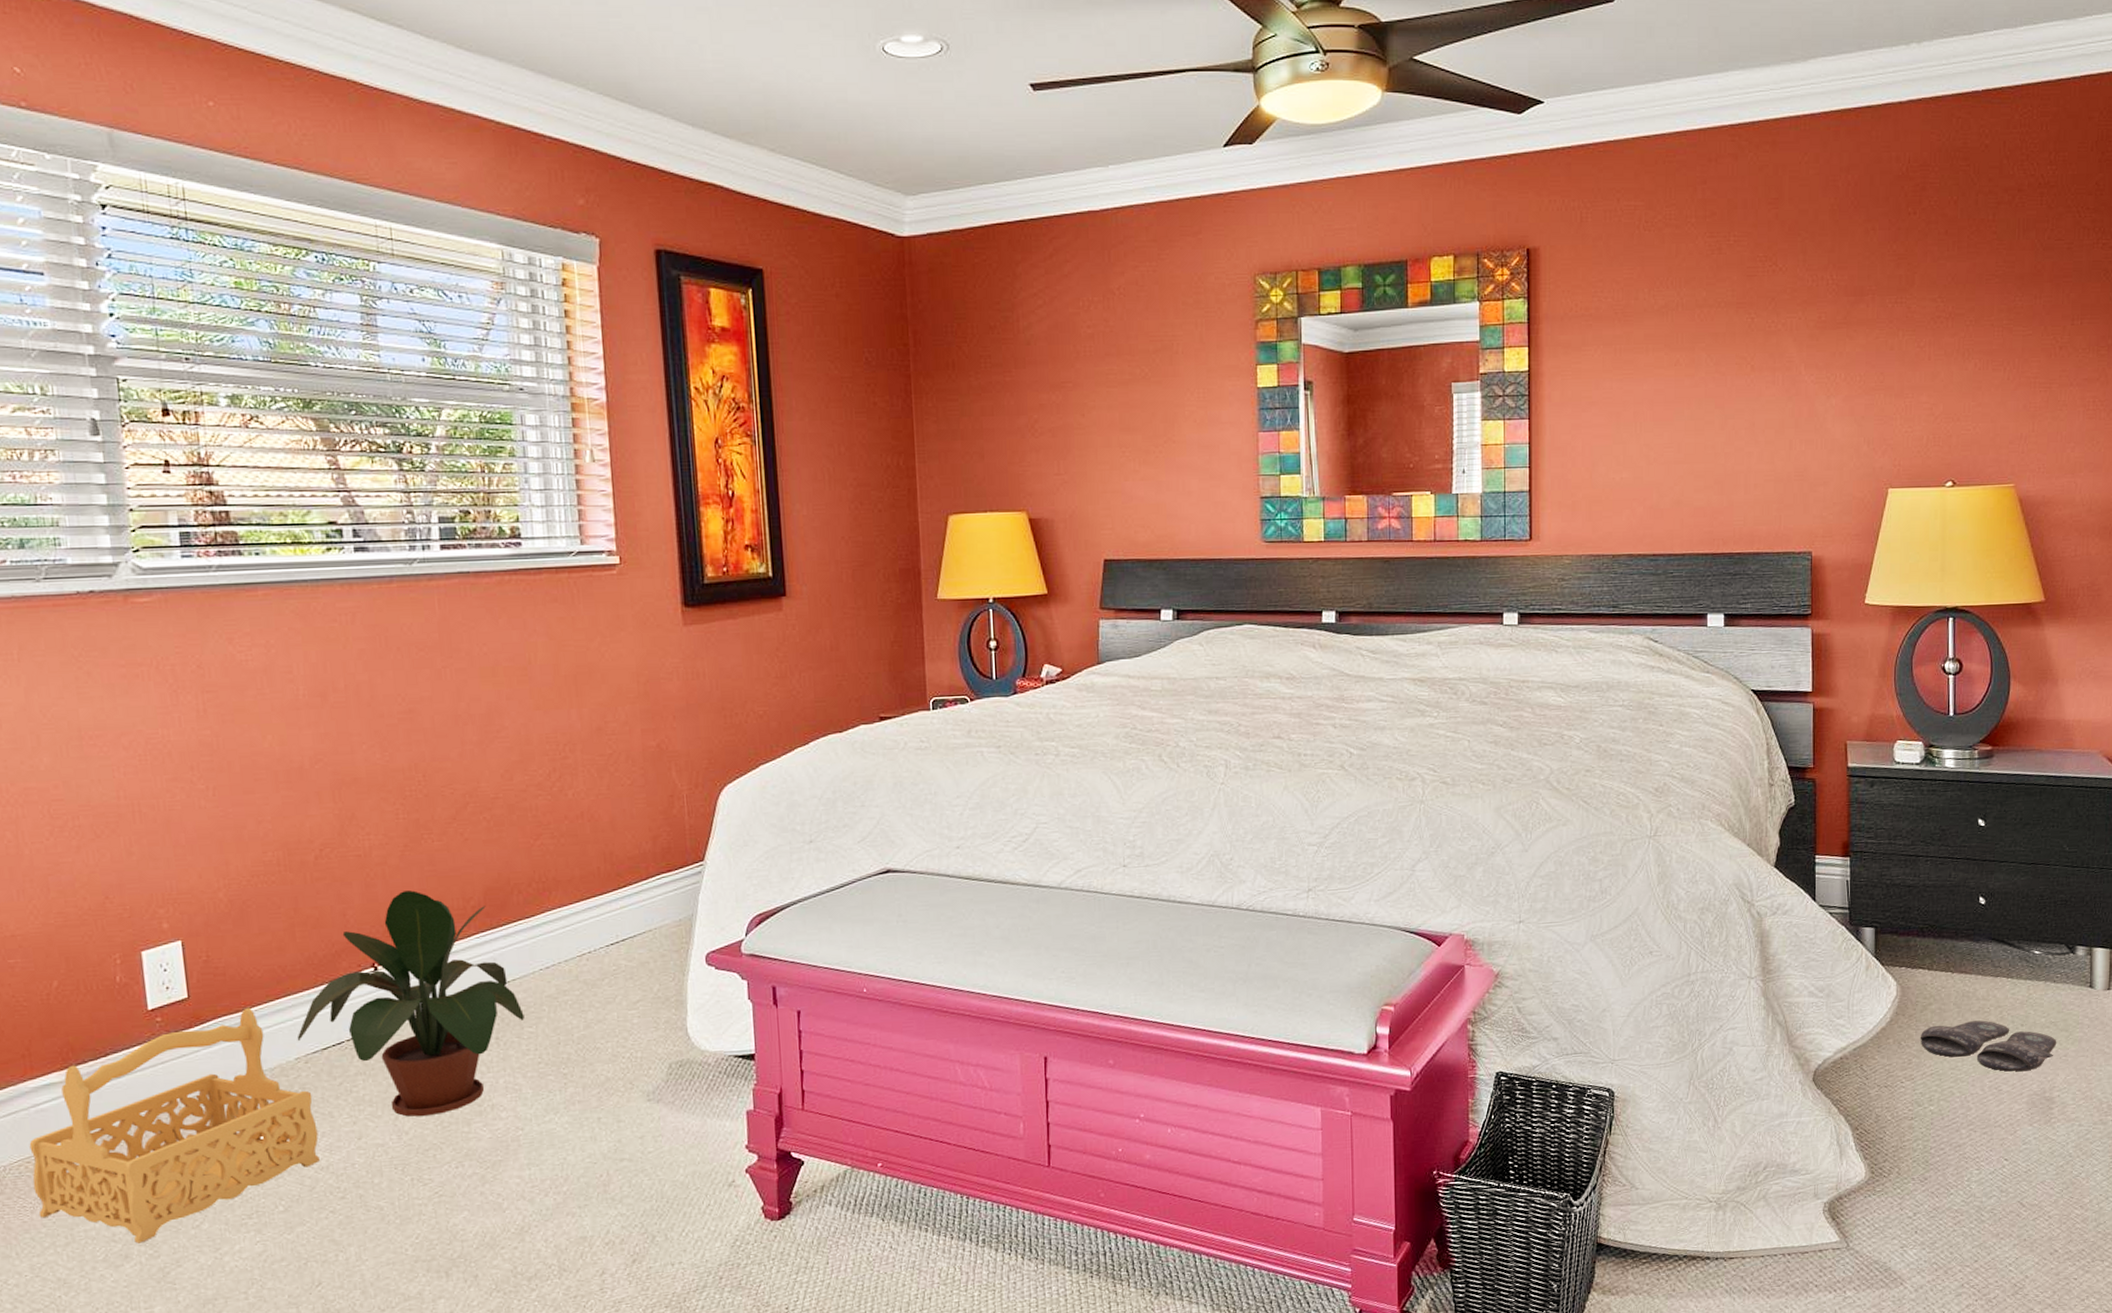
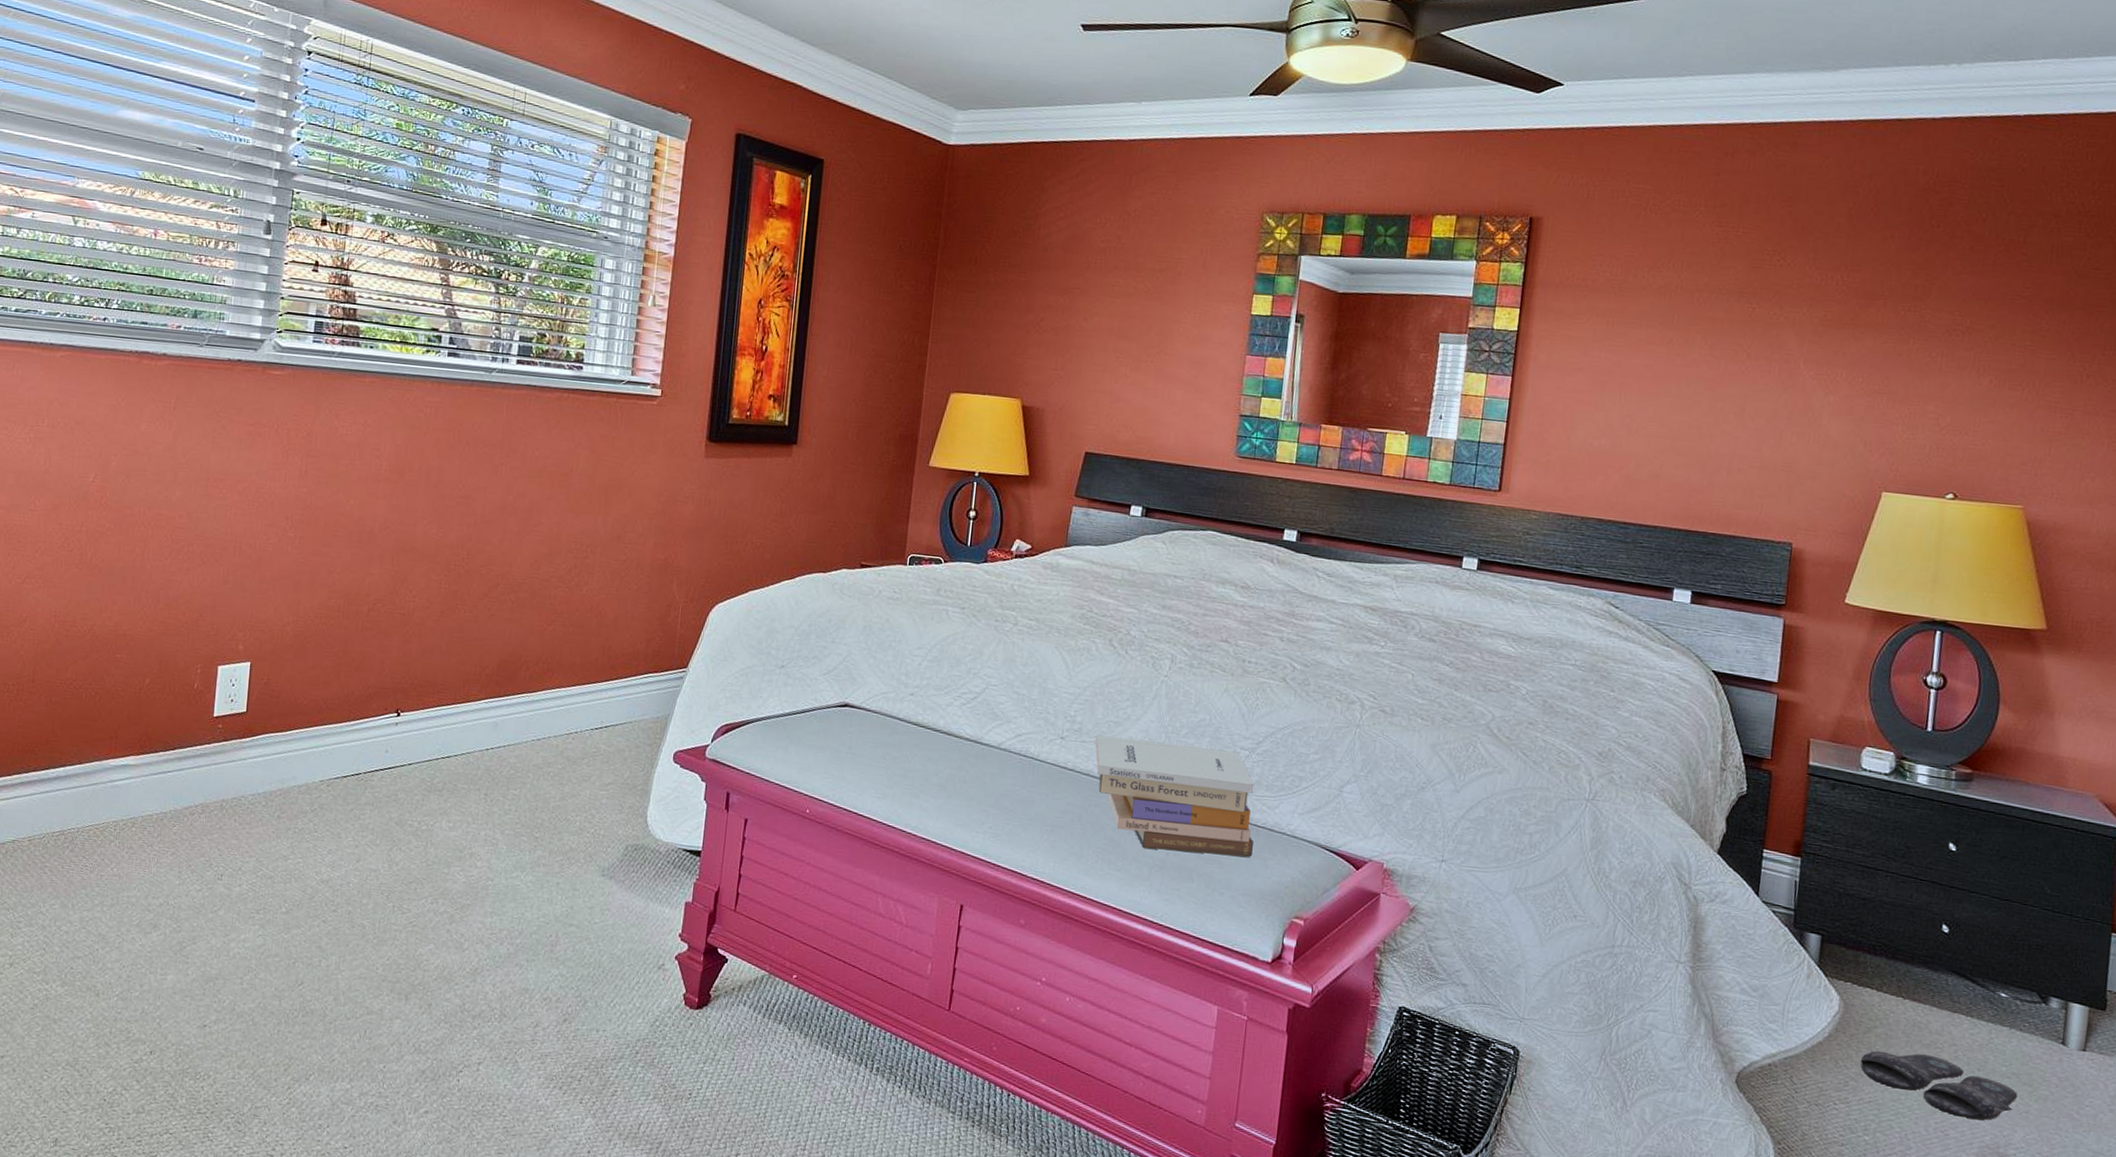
decorative basket: present [29,1007,320,1243] -> none [95,729,327,917]
potted plant: present [297,890,524,1117] -> none [324,651,512,853]
books: none [1158,849,1334,963] -> present [1094,735,1254,857]

